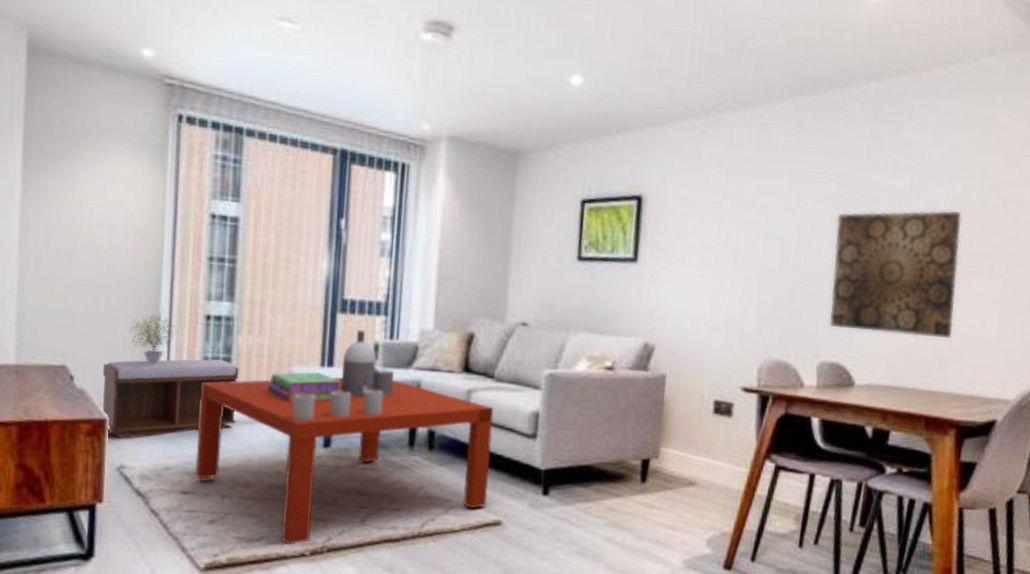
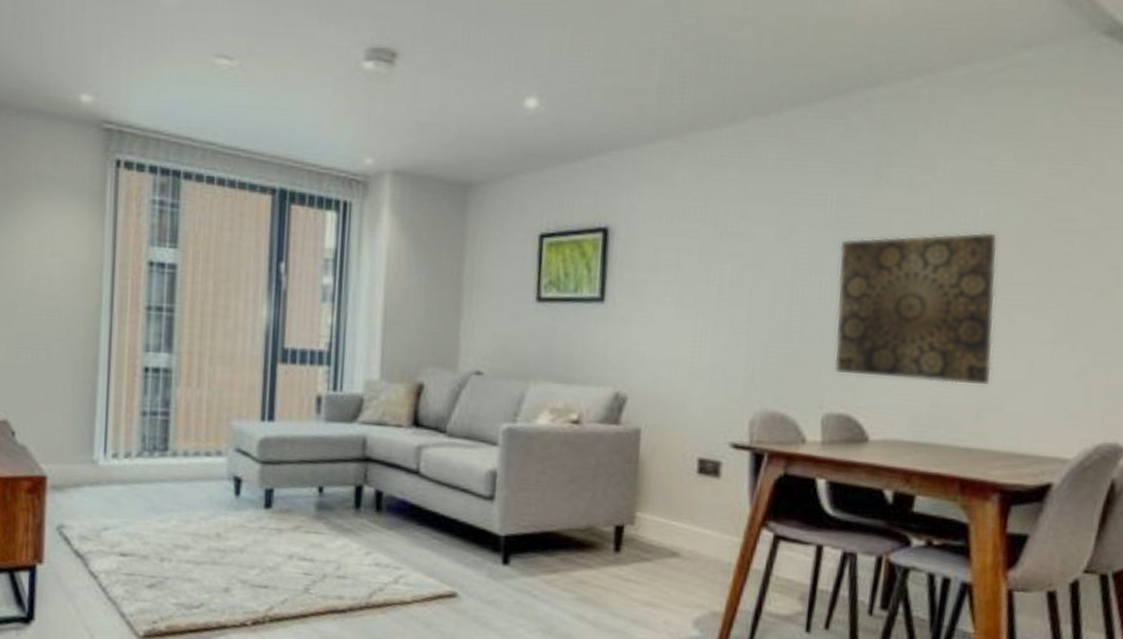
bench: present [103,359,239,439] -> none [43,413,178,497]
potted plant: present [128,310,176,365] -> none [68,363,115,419]
coffee table: present [195,329,494,545] -> none [133,381,447,613]
stack of books: present [268,371,342,402] -> none [207,426,284,459]

